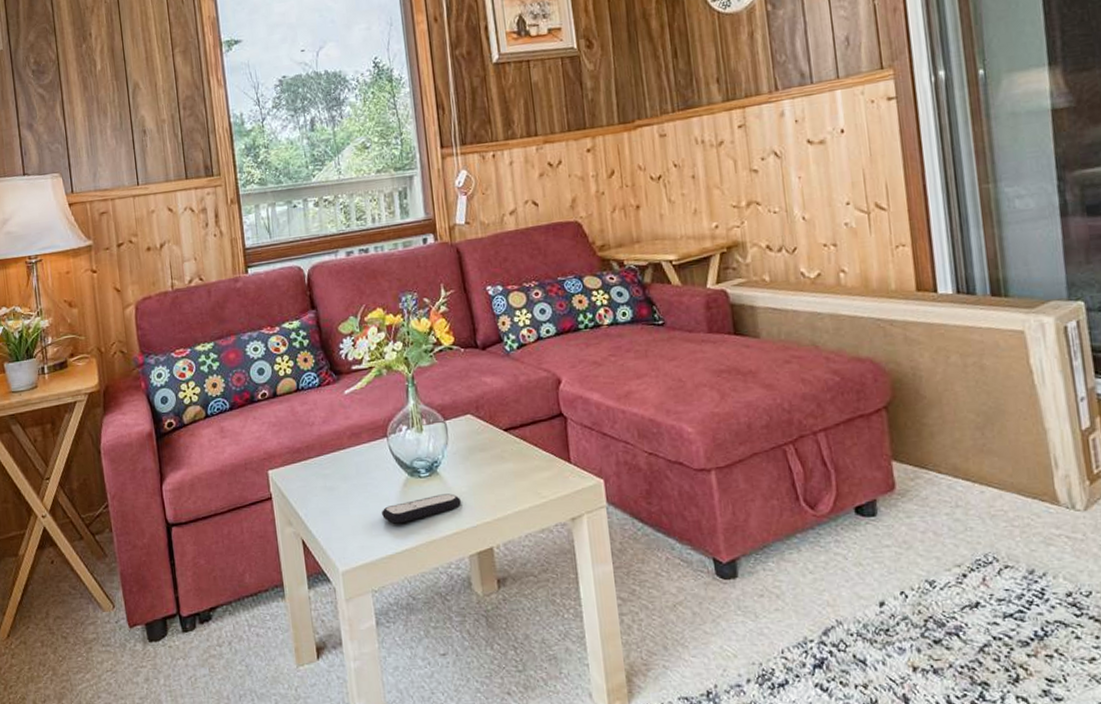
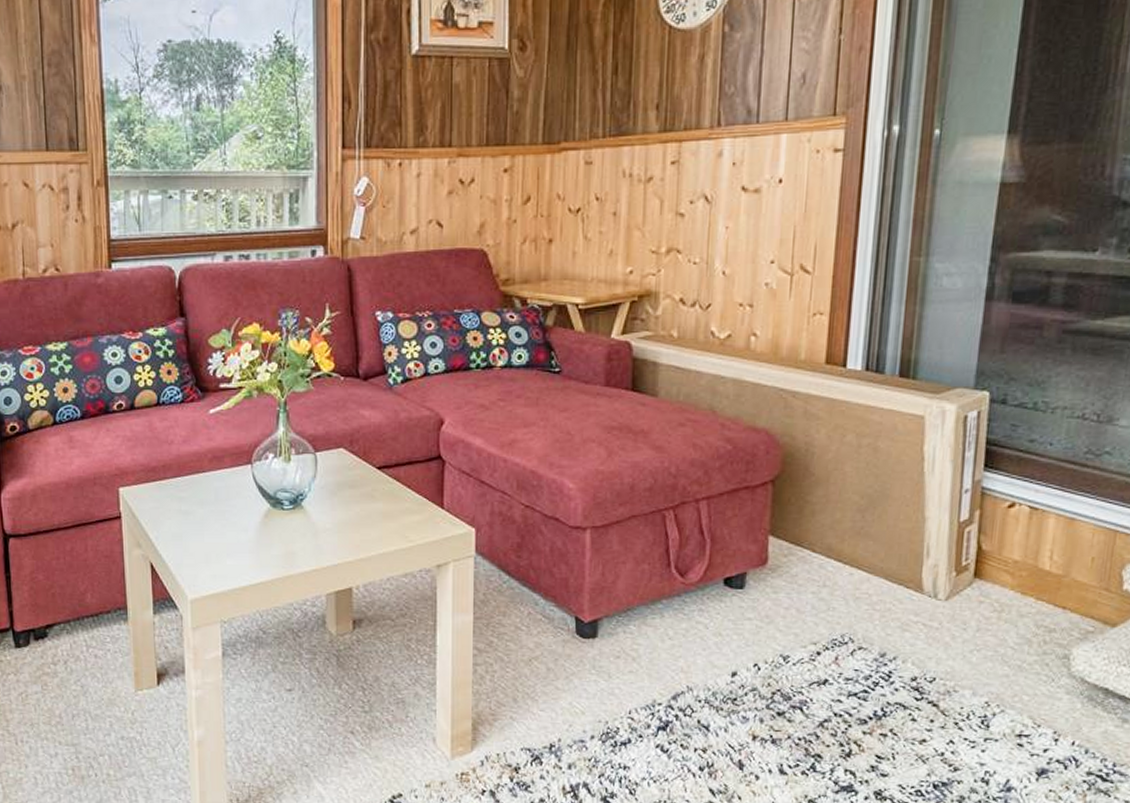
remote control: present [382,493,461,524] -> none [239,529,323,555]

